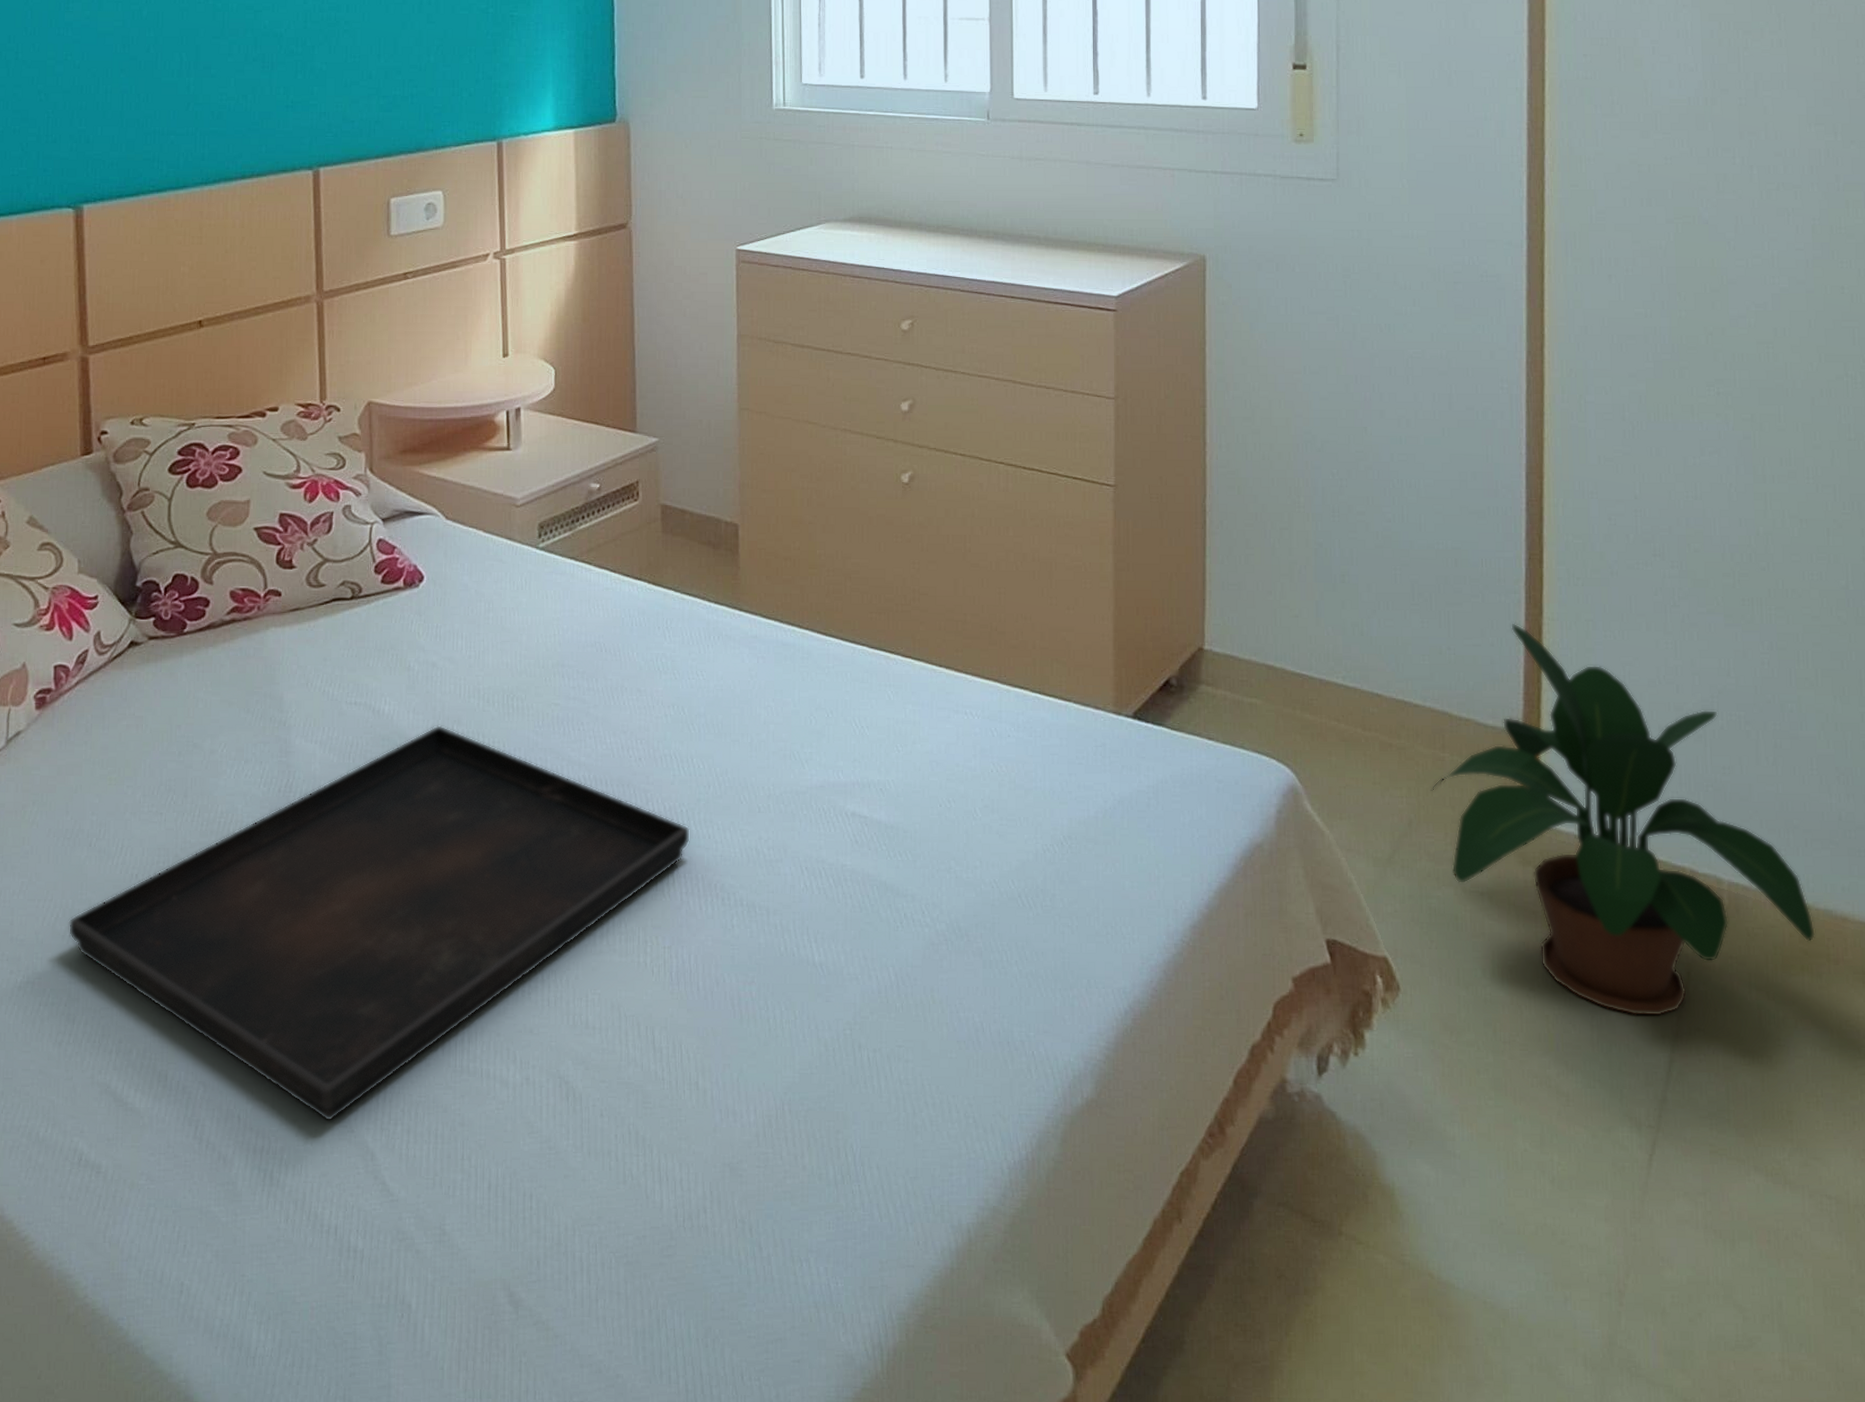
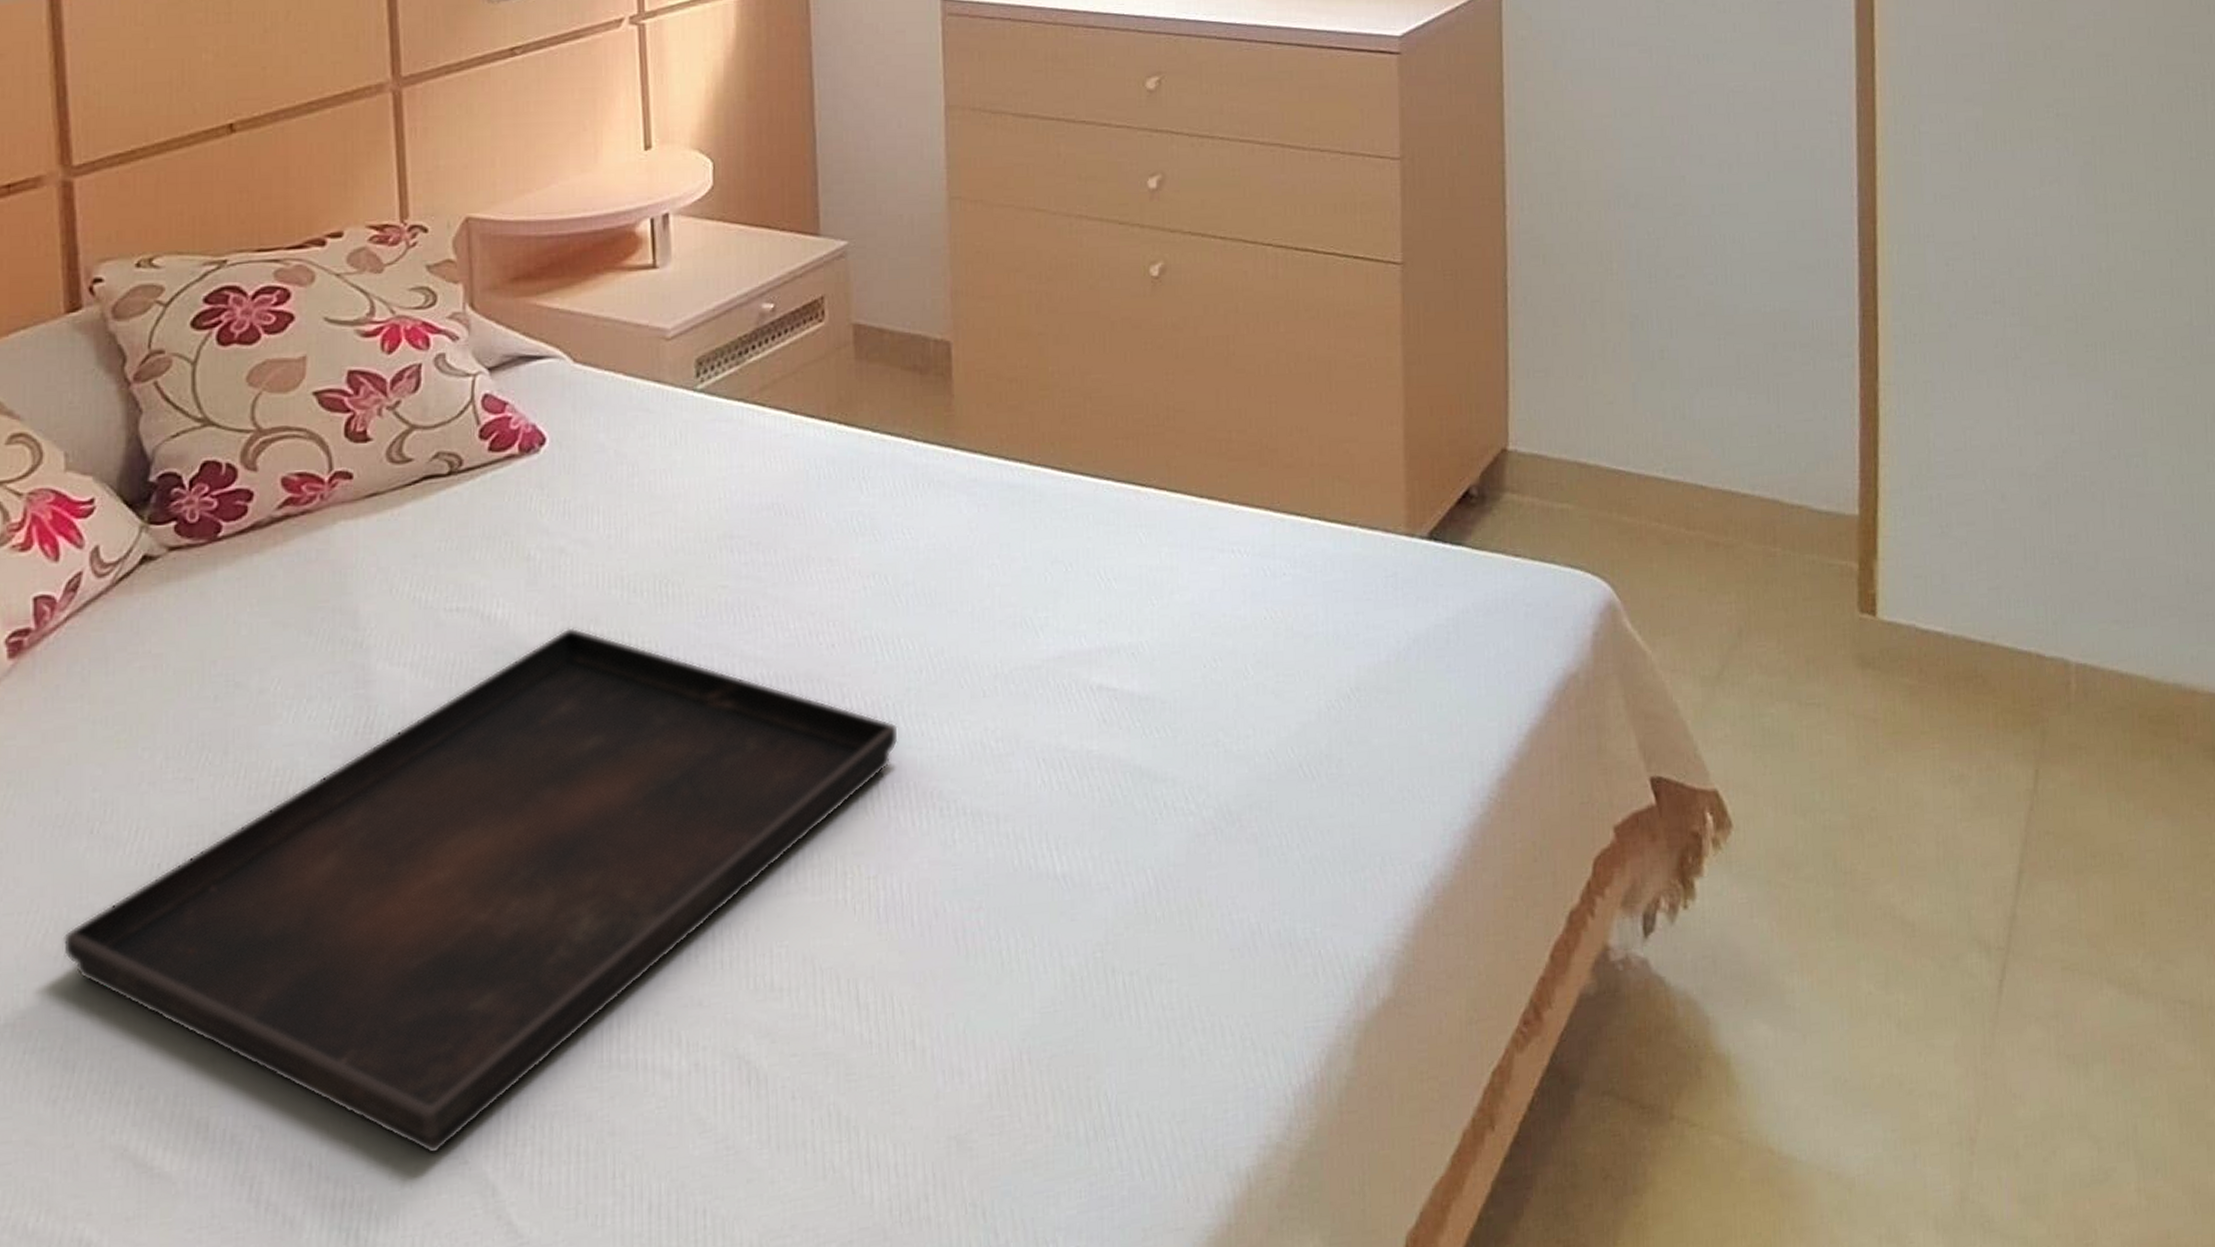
potted plant: present [1430,623,1816,1017] -> none [1760,391,2165,826]

